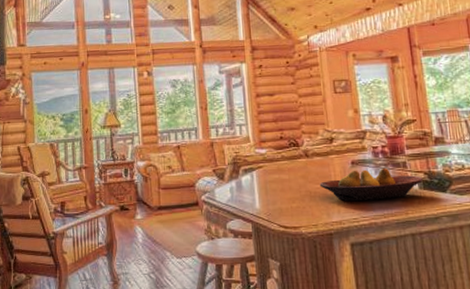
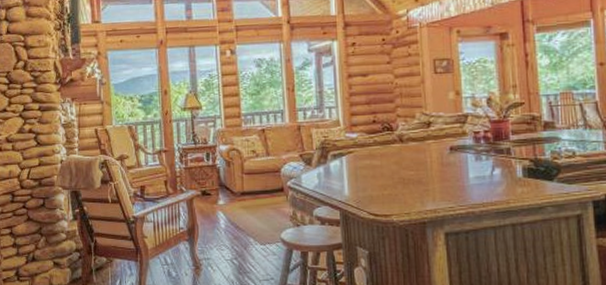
fruit bowl: present [319,167,423,202] -> none [414,154,528,190]

